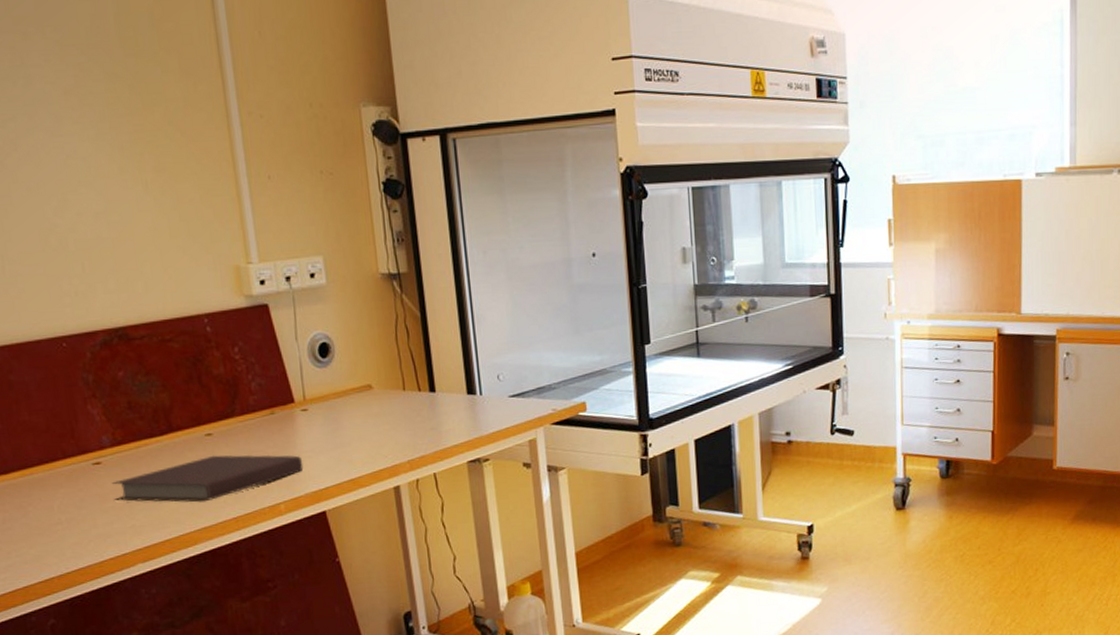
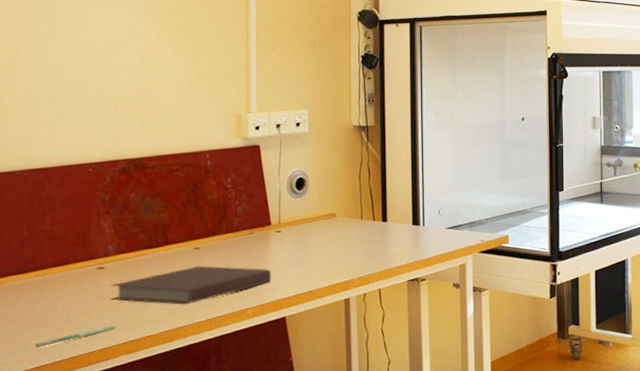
pen: none [35,529,126,560] -> present [35,325,116,348]

